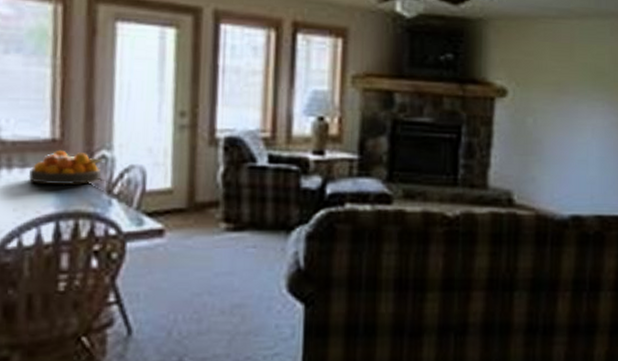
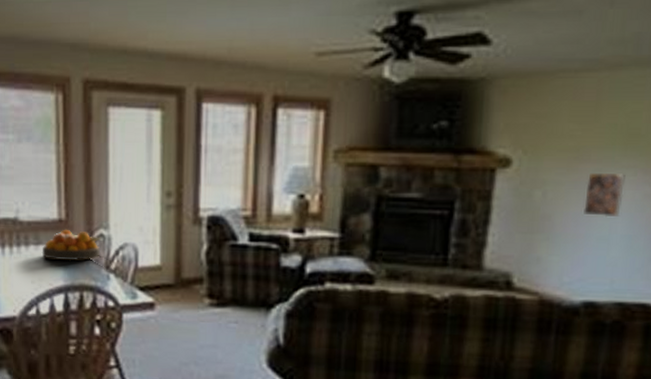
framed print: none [567,104,596,142] -> present [583,173,625,218]

